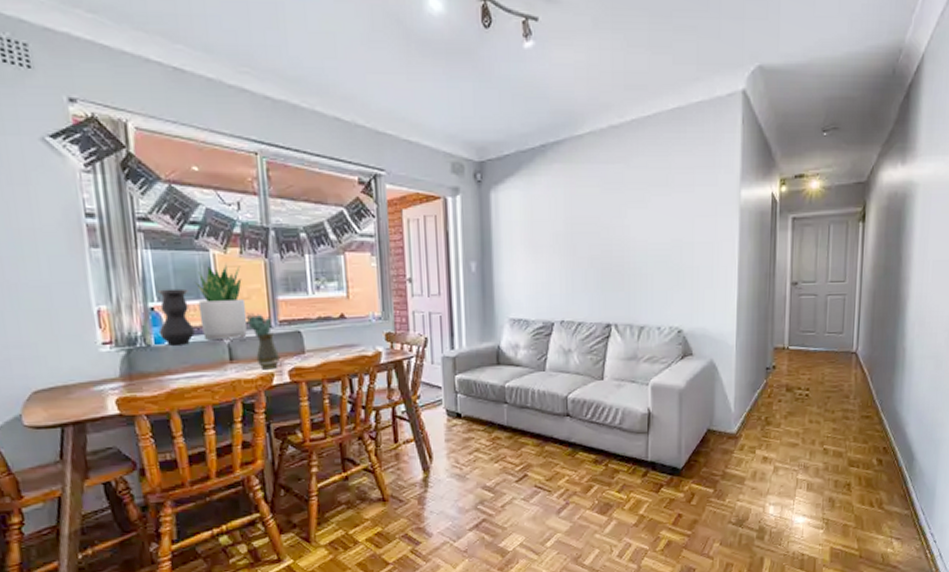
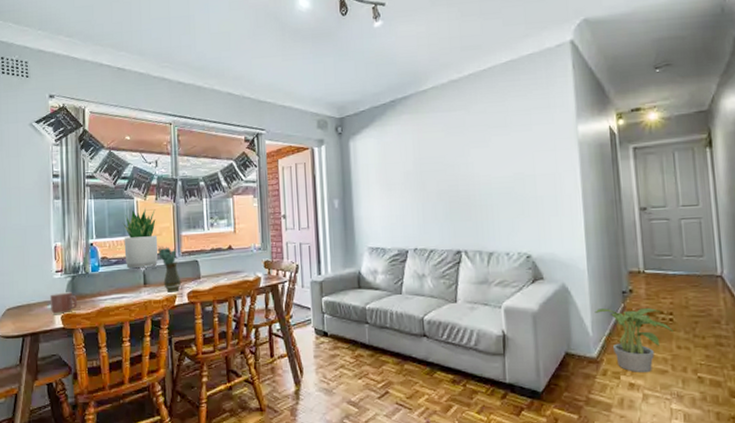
mug: none [96,368,138,399] -> present [49,291,77,315]
vase: present [157,288,195,346] -> none [94,228,120,273]
potted plant: none [739,384,809,446] -> present [595,308,674,372]

